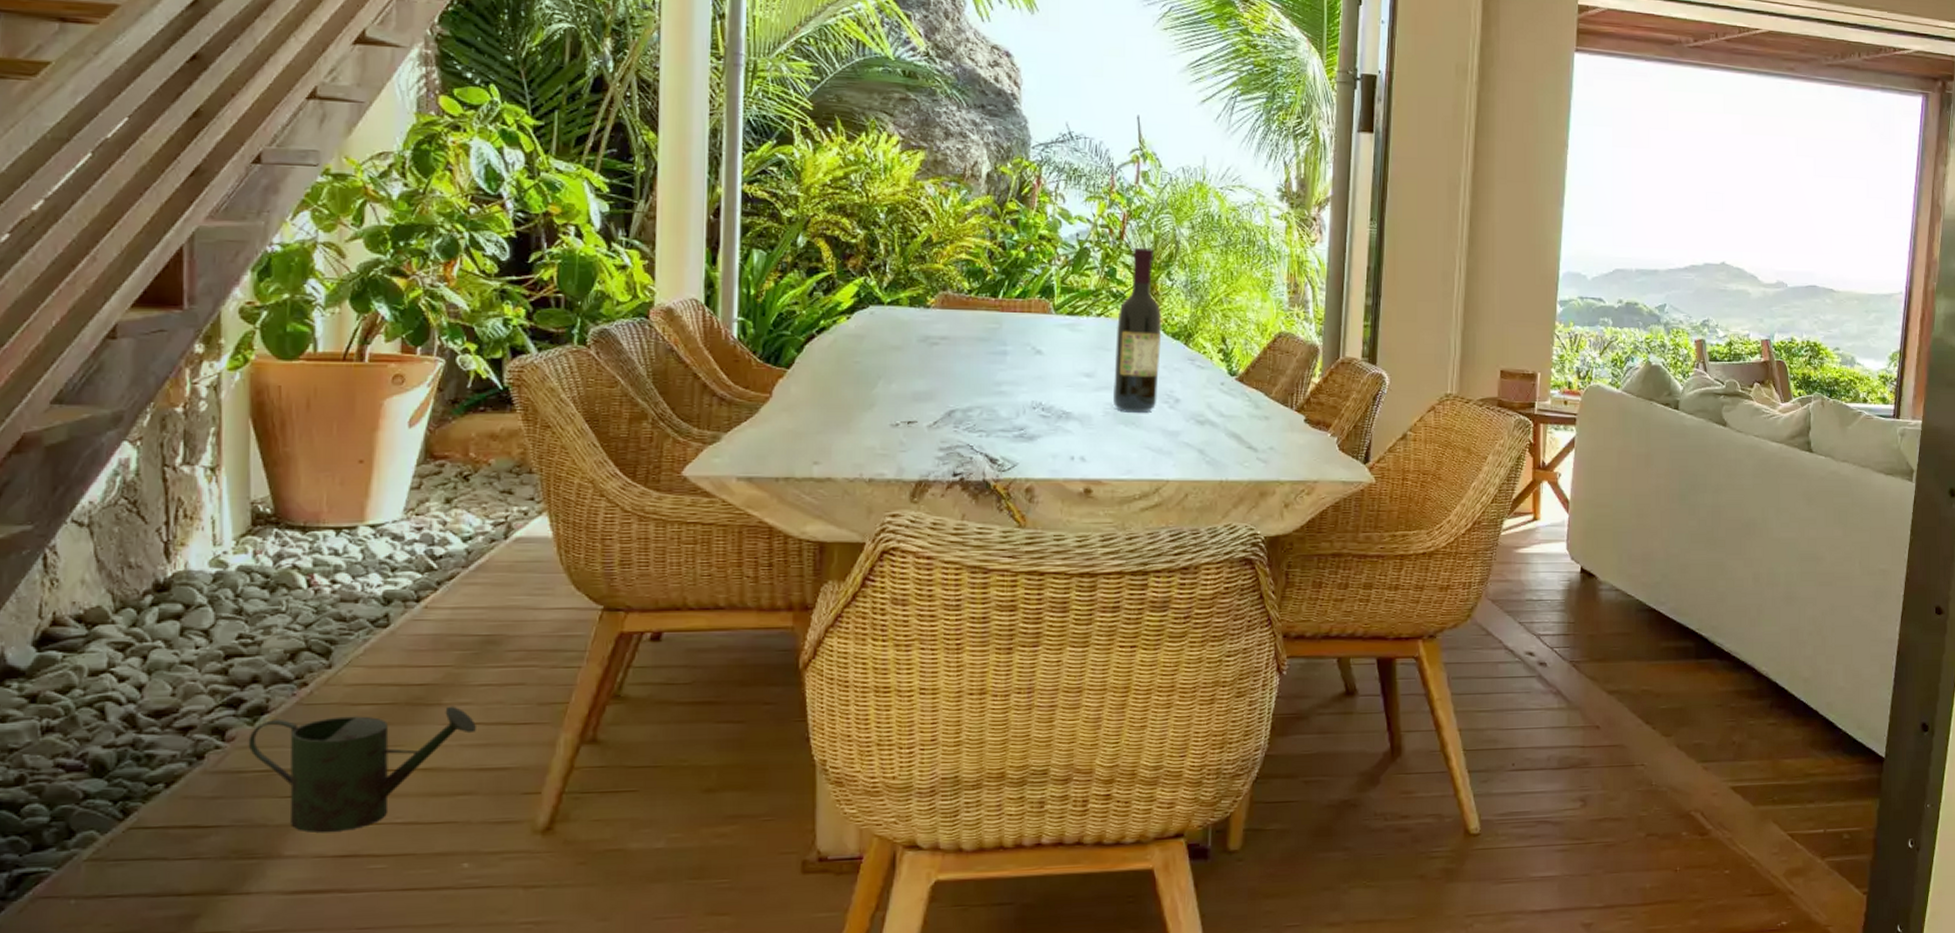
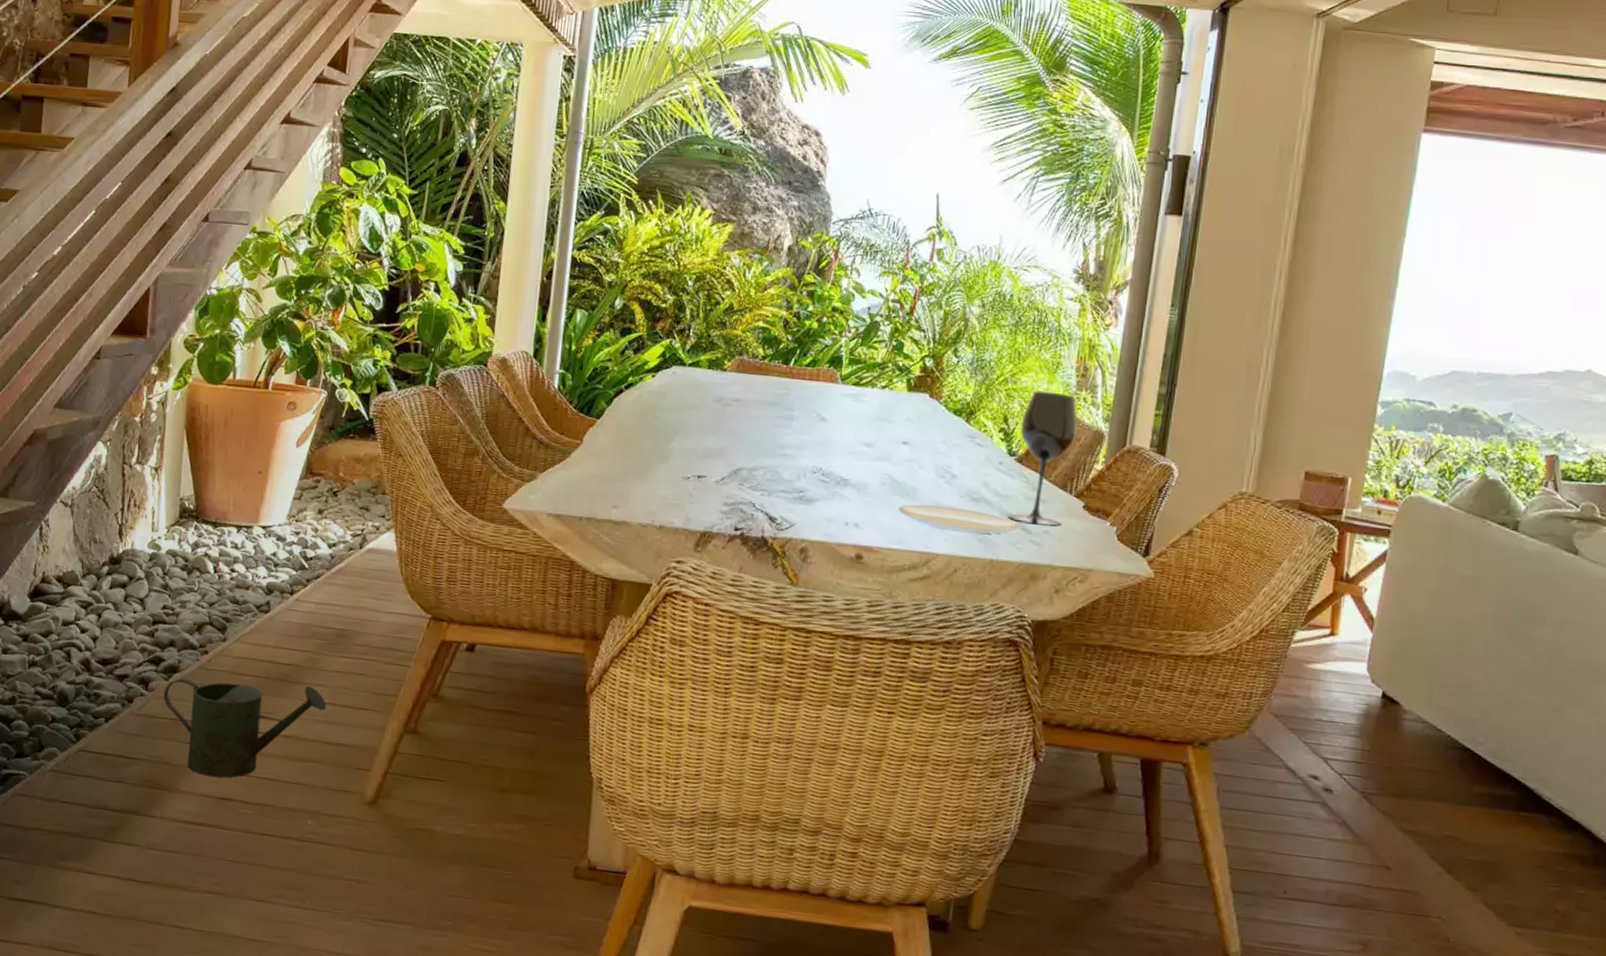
wine bottle: present [1112,248,1161,413] -> none [890,324,945,486]
plate: none [1124,432,1246,457] -> present [898,504,1020,535]
wineglass: none [1234,309,1293,443] -> present [1008,390,1078,527]

